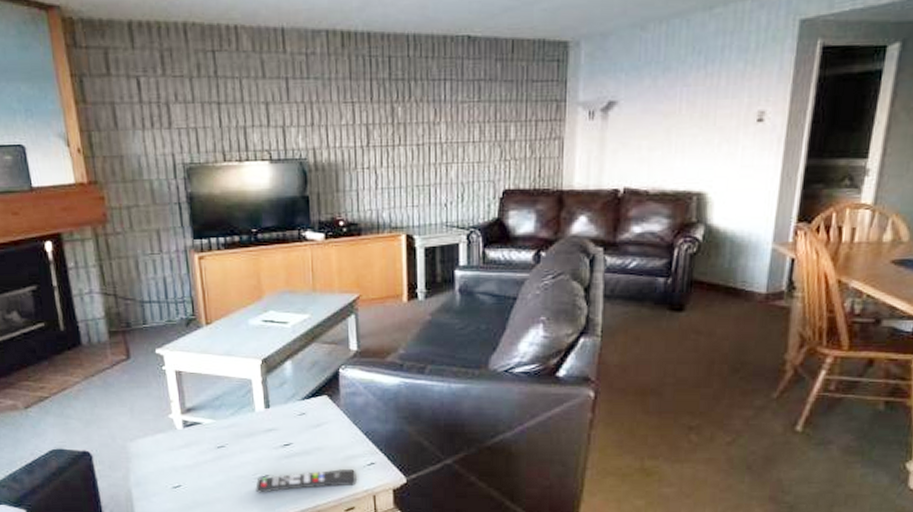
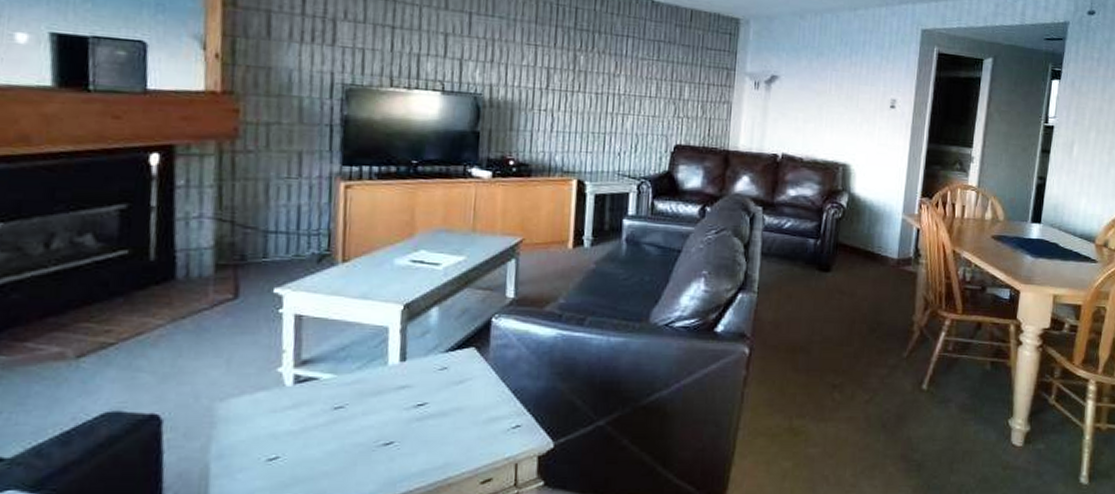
remote control: present [255,469,358,493] -> none [375,433,500,465]

